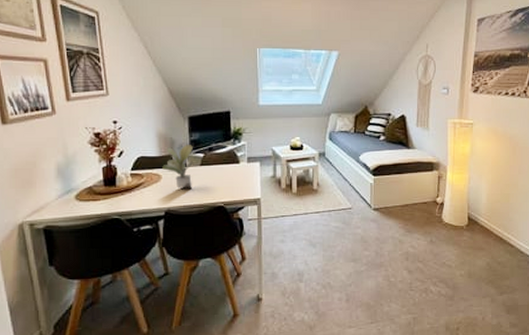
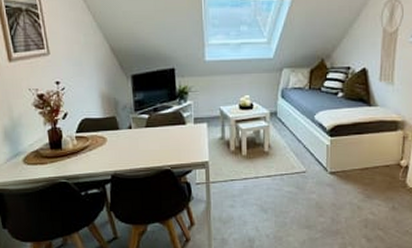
potted plant: present [162,145,193,190] -> none [107,105,139,152]

